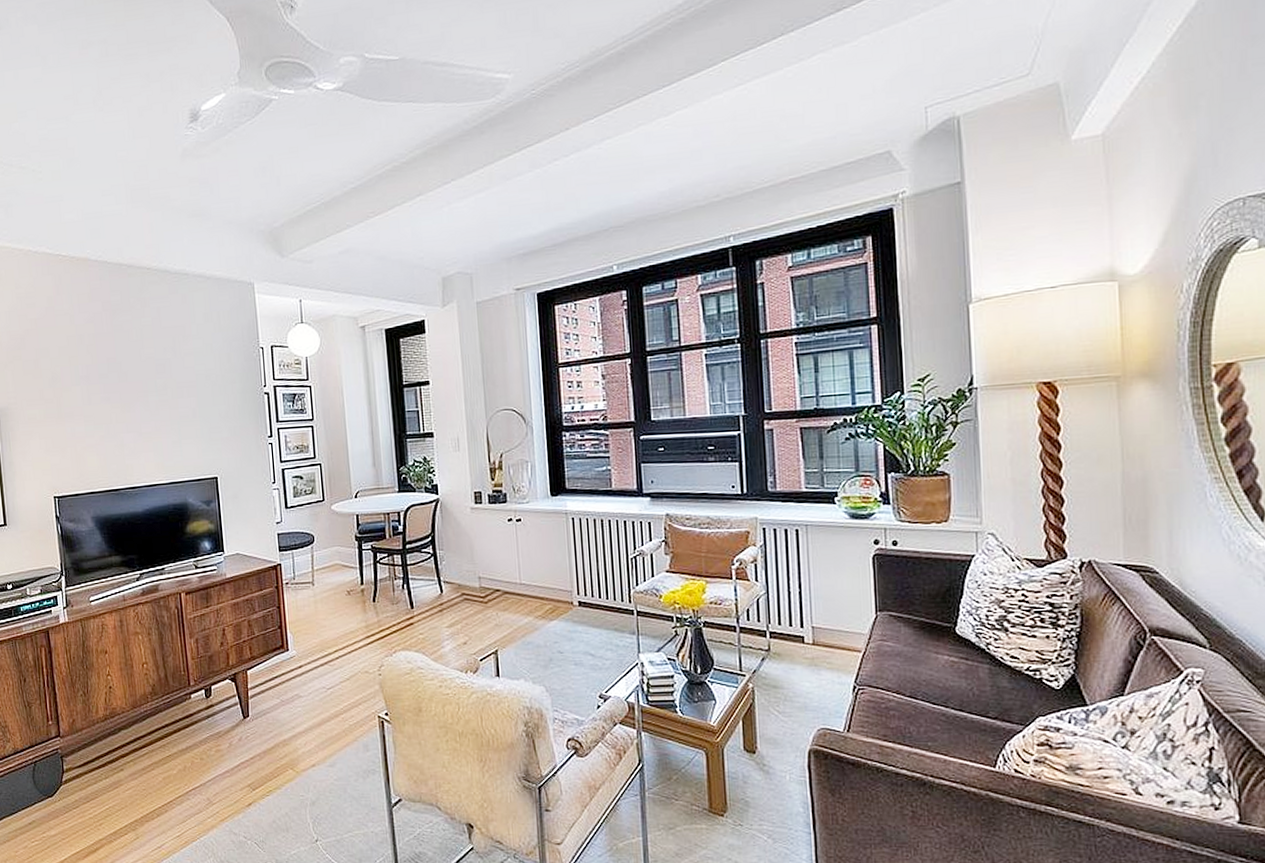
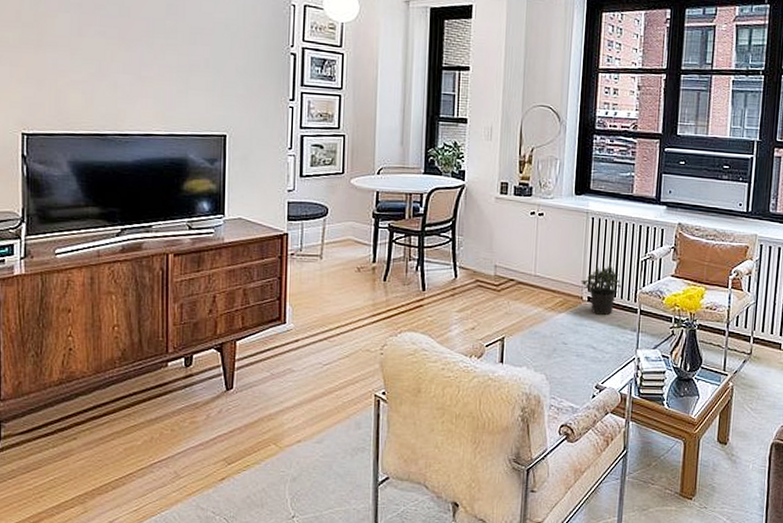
potted plant: none [569,567,612,620] -> present [581,266,621,316]

